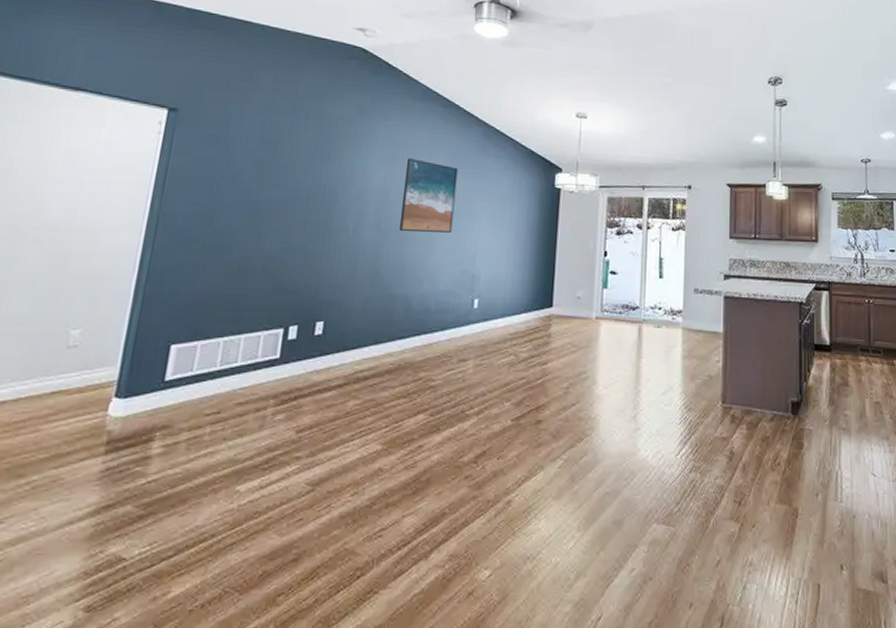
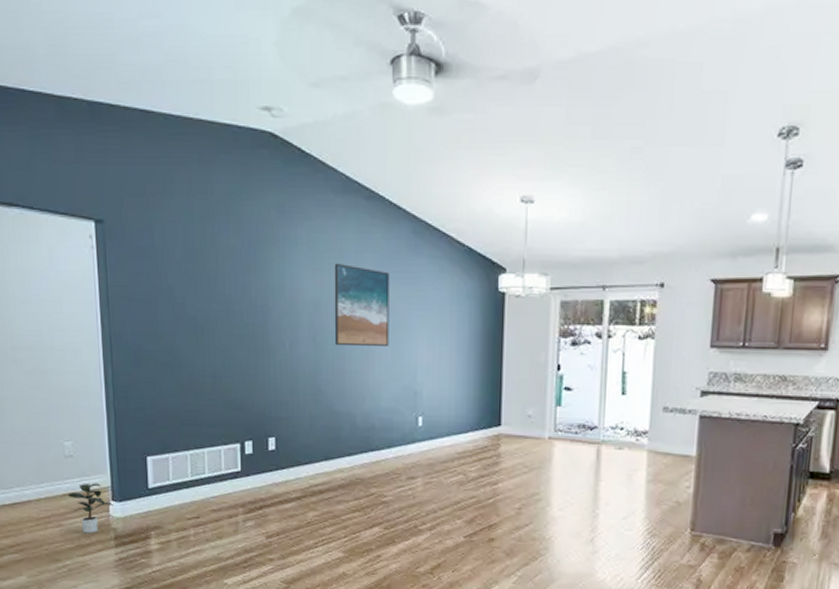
potted plant: none [57,377,116,440] -> present [67,483,114,534]

